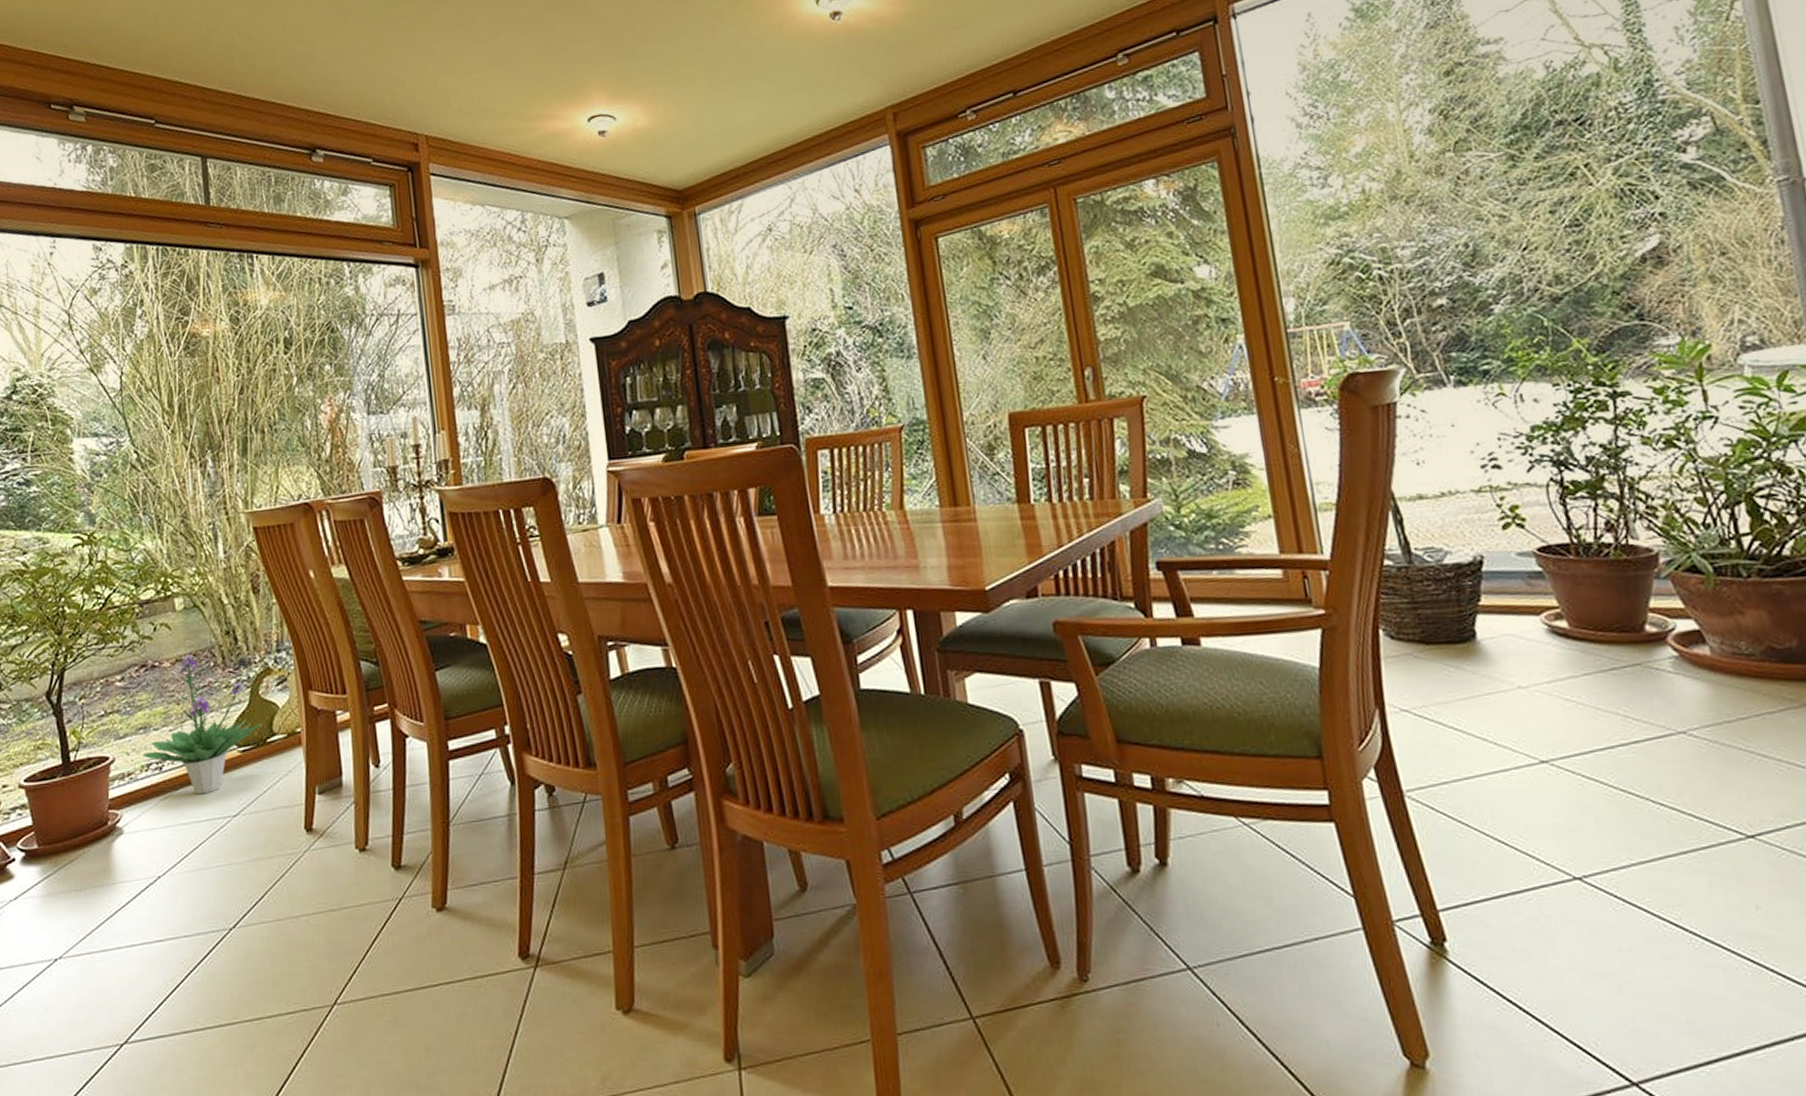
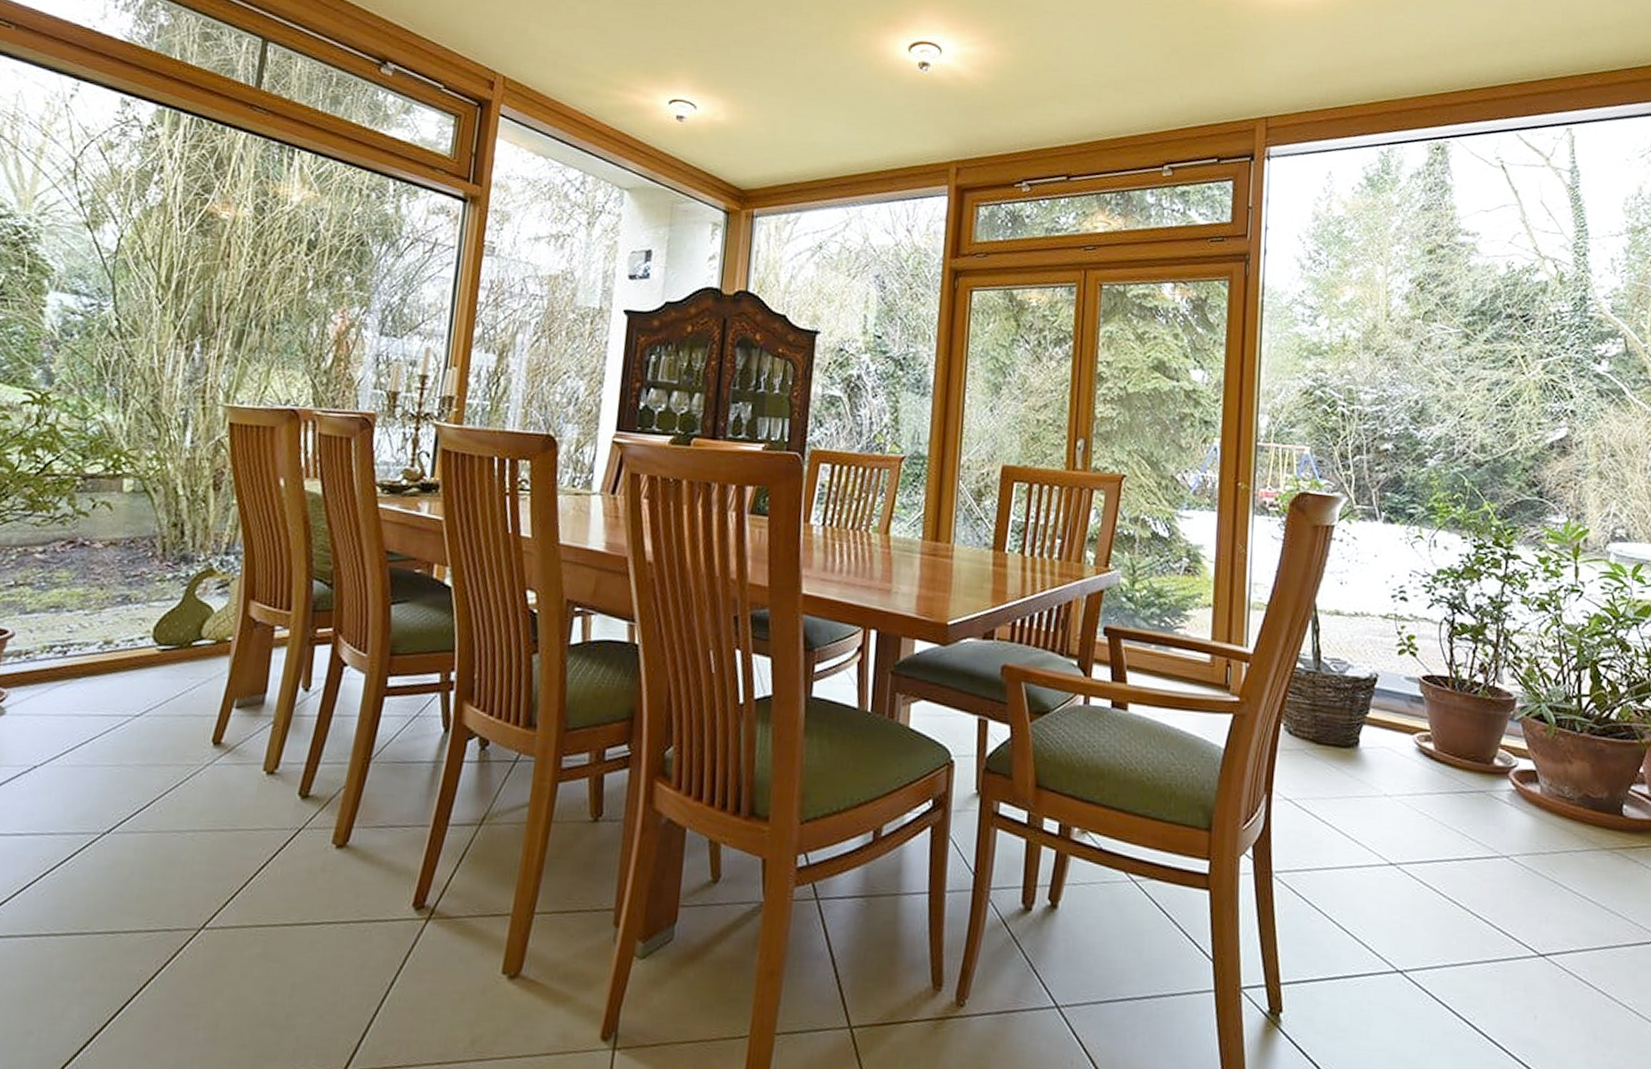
potted plant: present [142,654,262,795] -> none [47,539,191,688]

